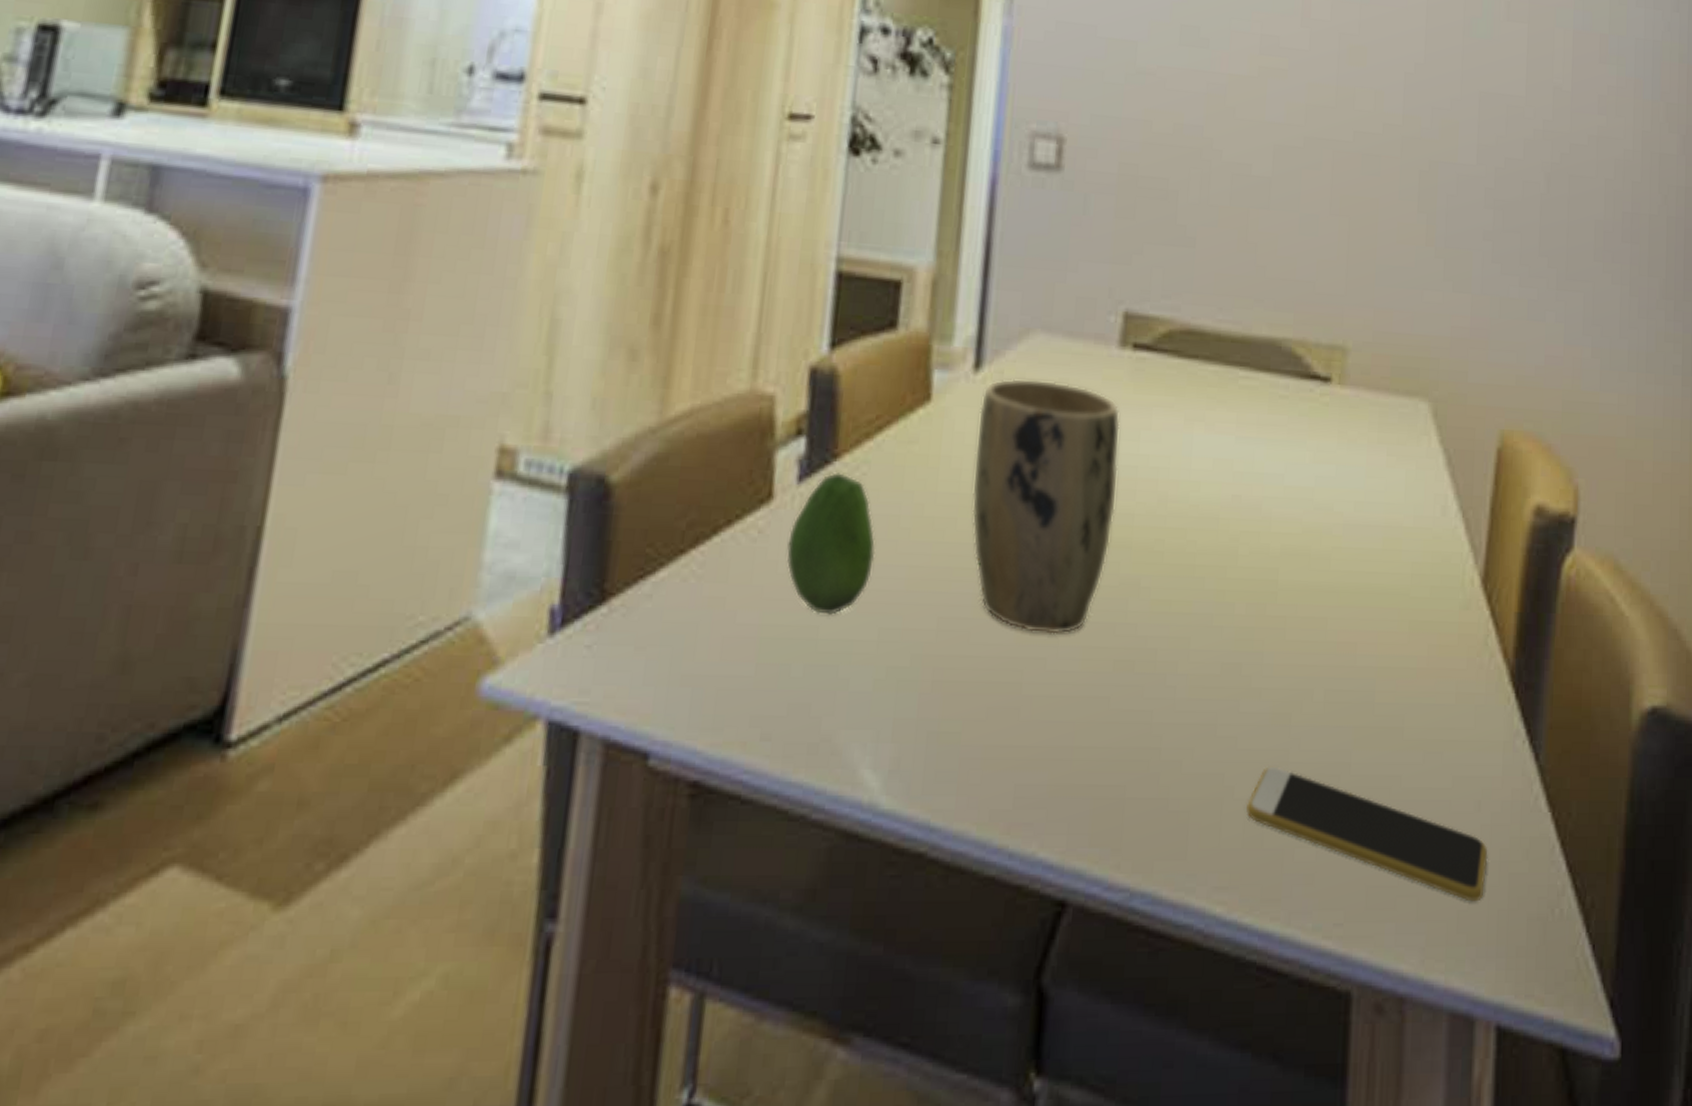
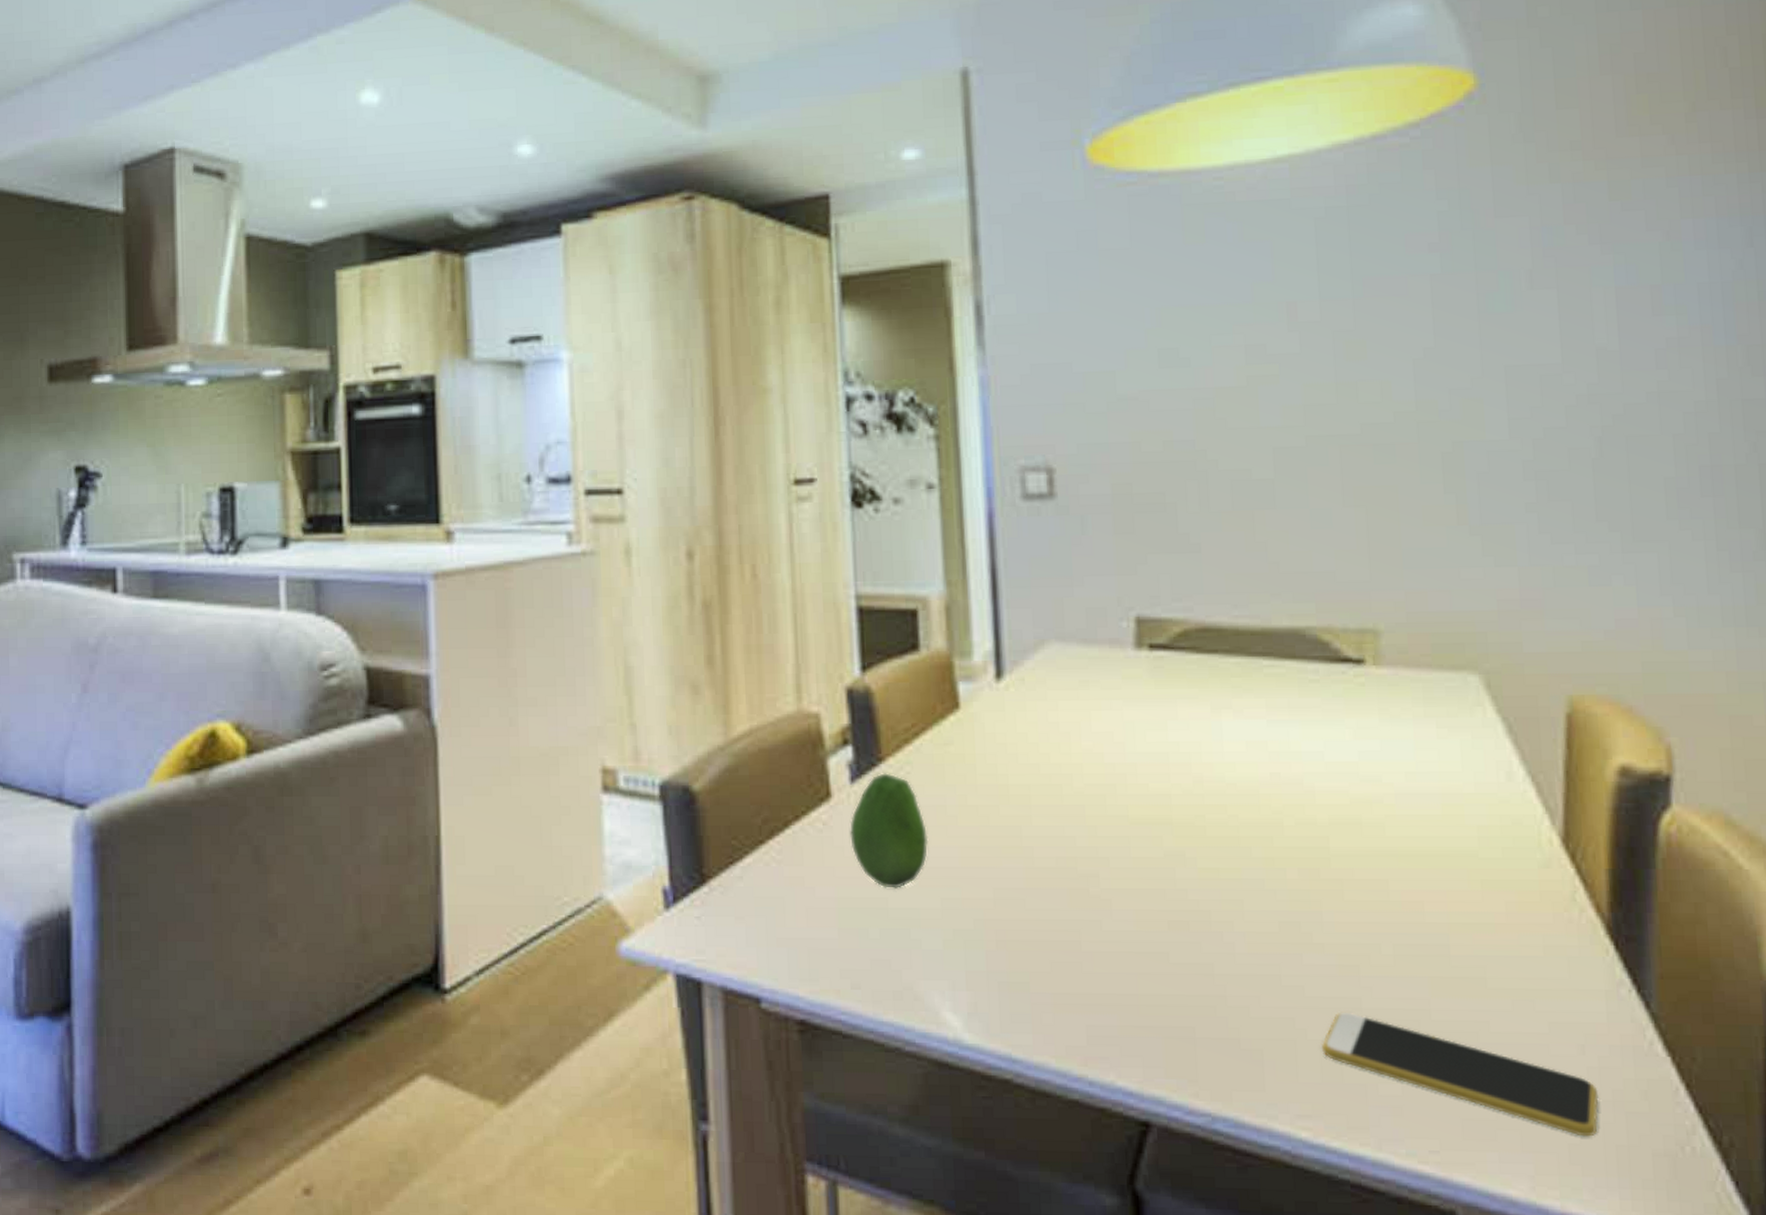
plant pot: present [971,378,1121,635] -> none [1006,683,1152,900]

